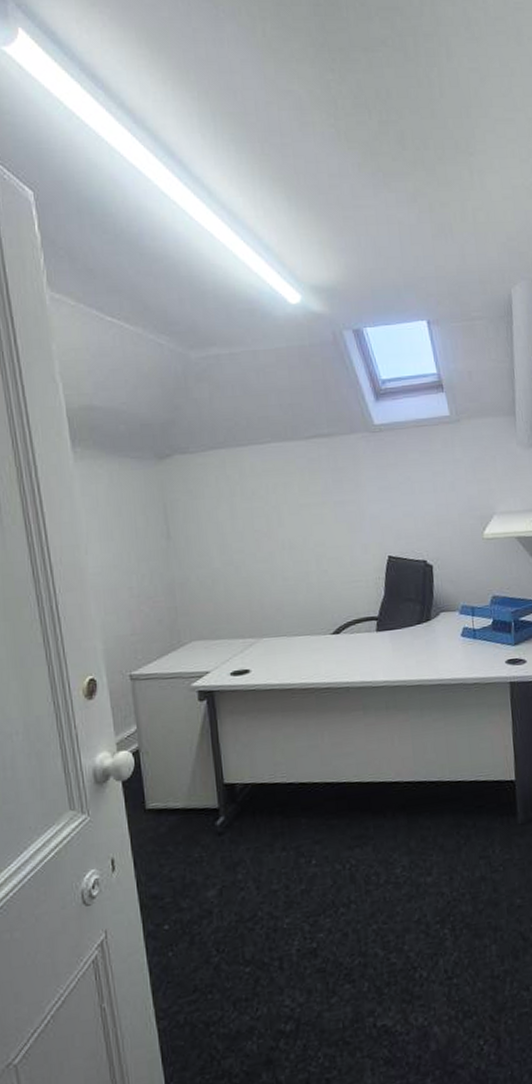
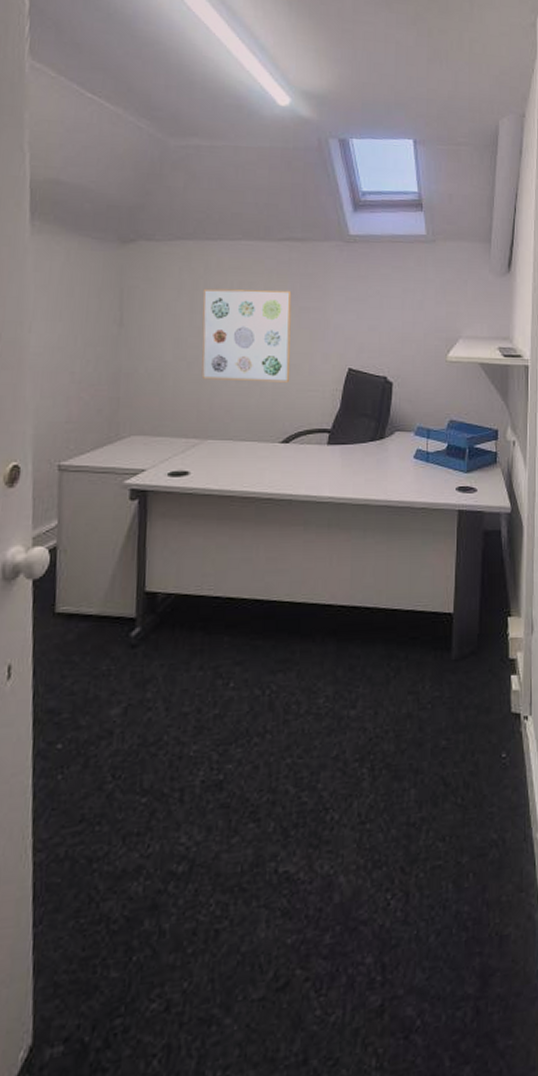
wall art: none [241,486,334,582] -> present [201,288,292,383]

